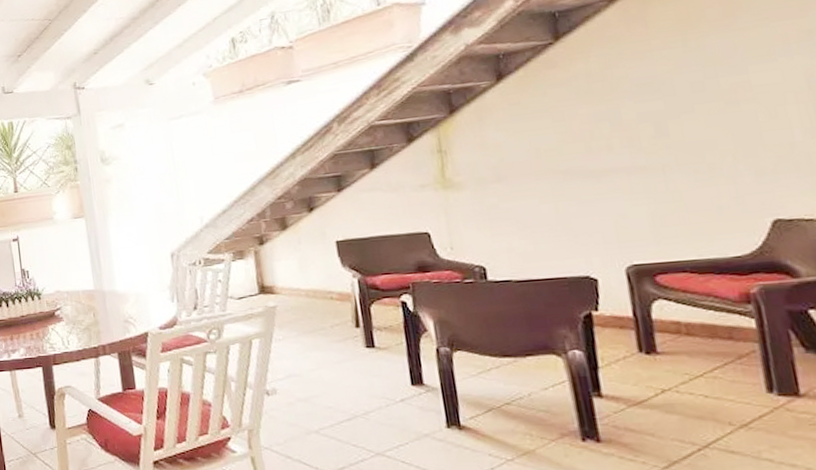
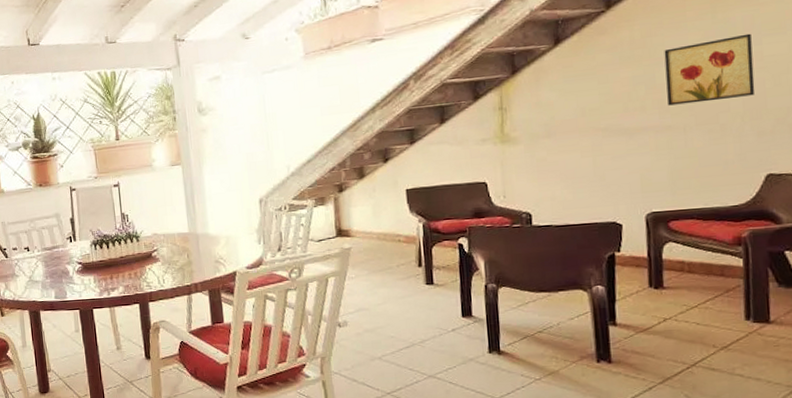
wall art: none [628,61,747,144] -> present [664,33,755,106]

